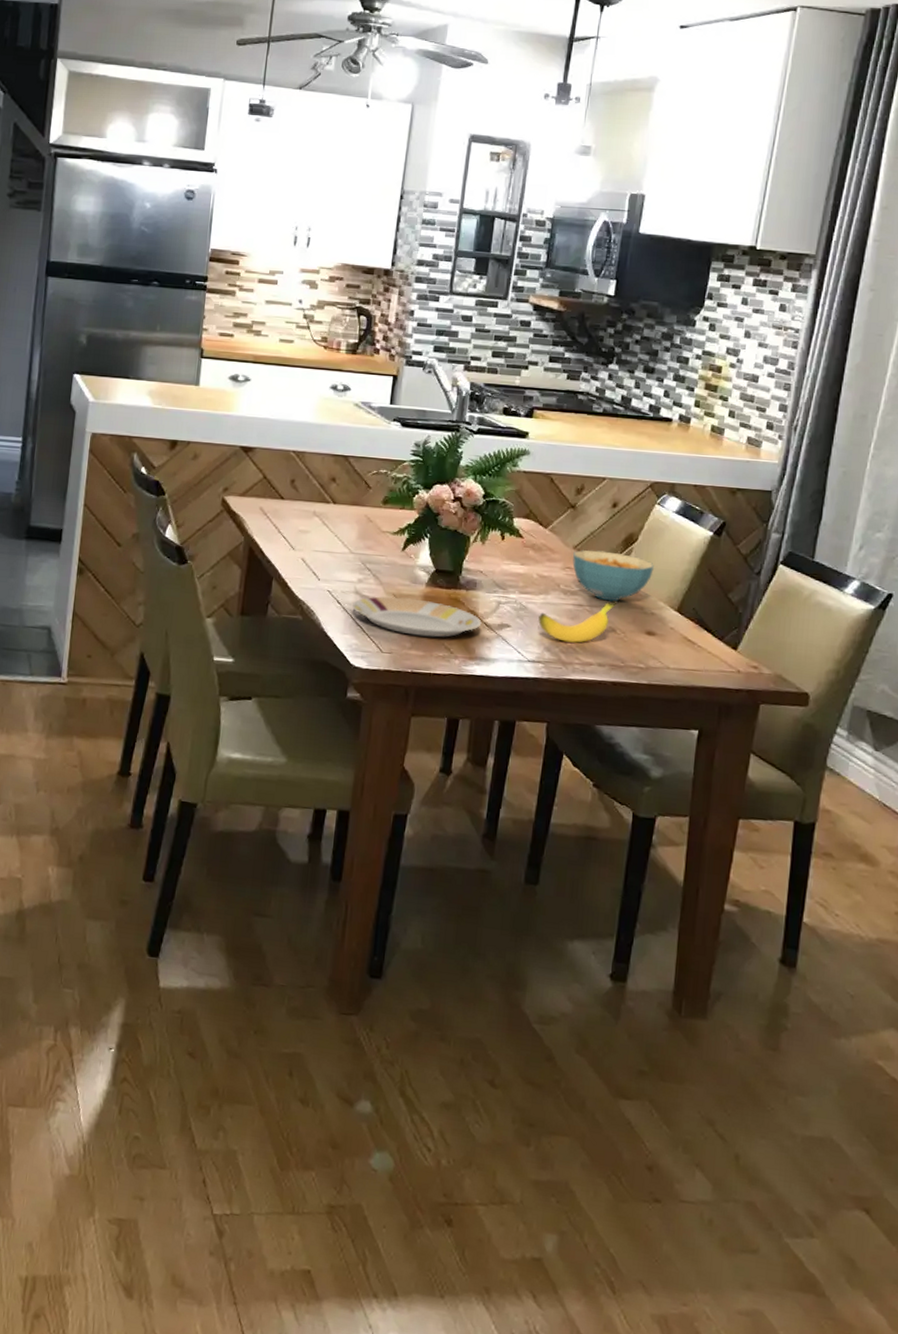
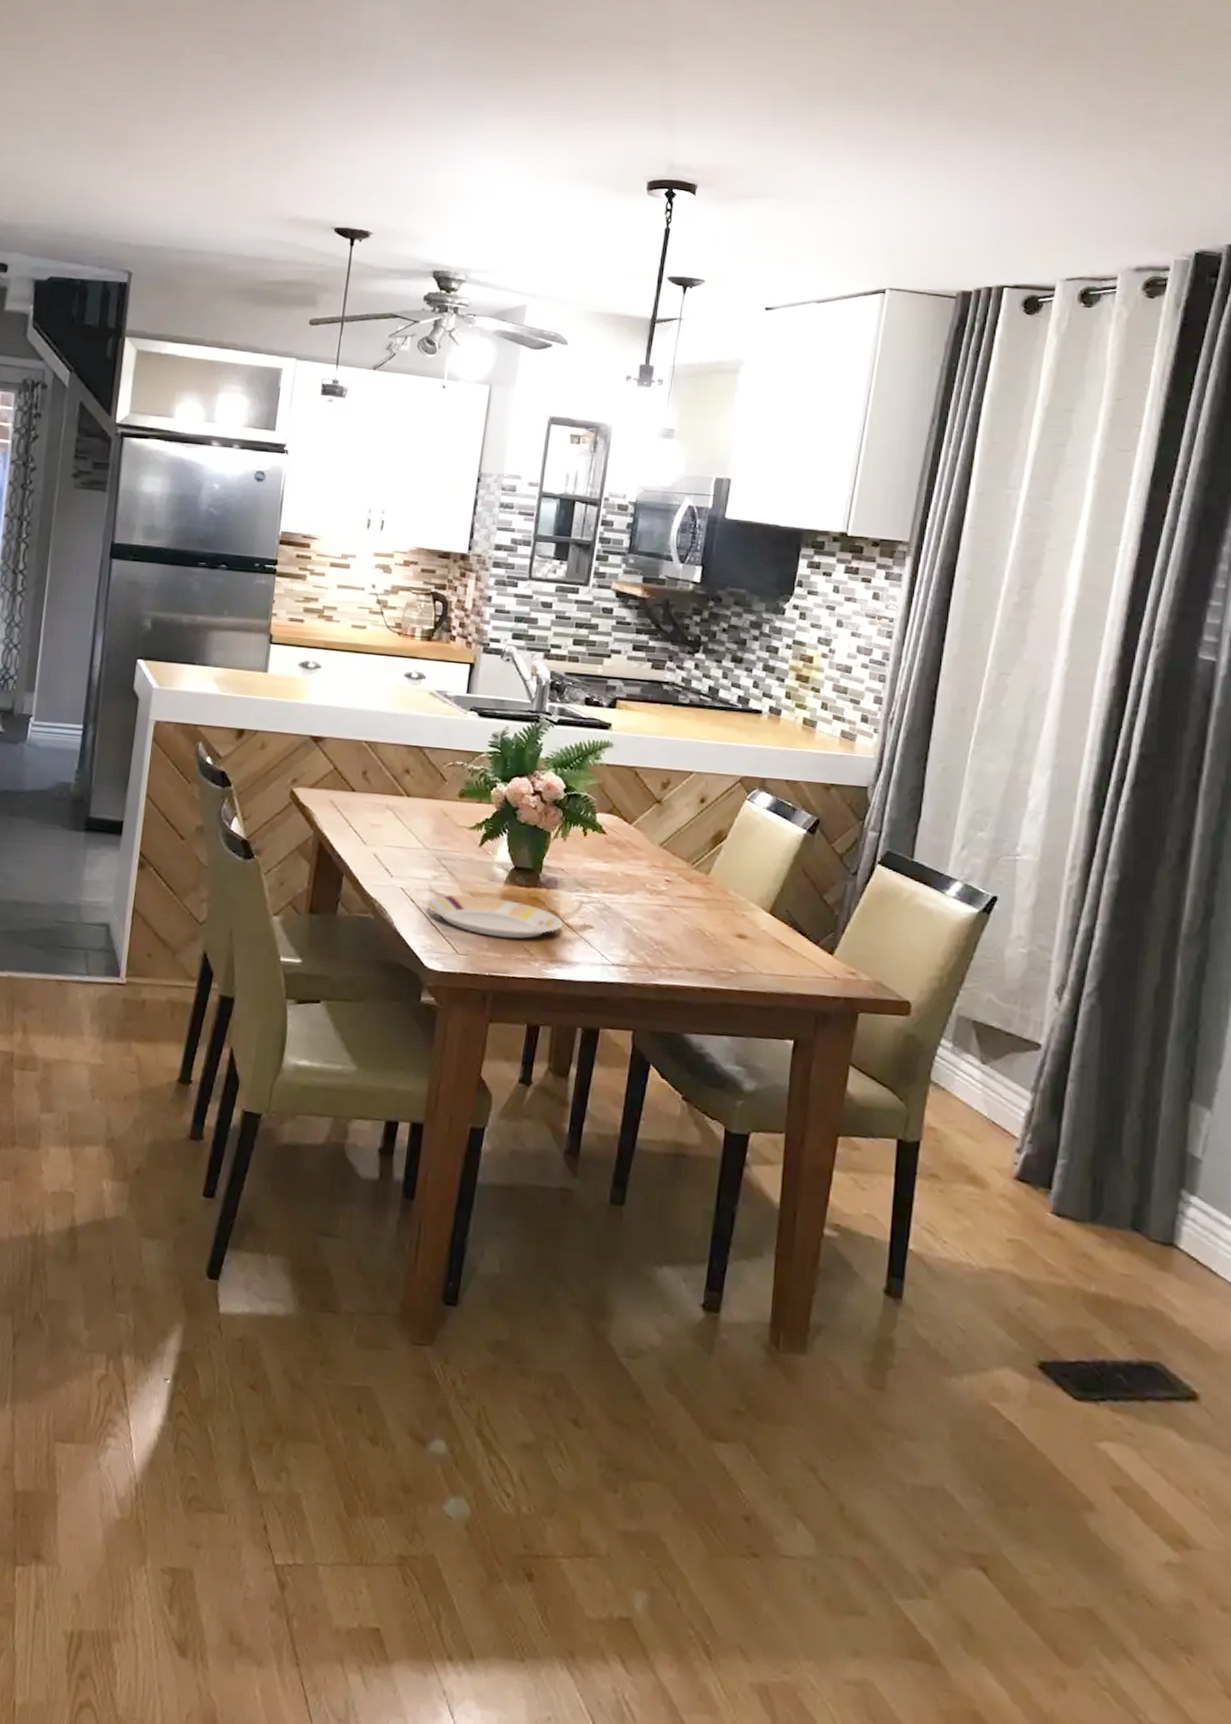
banana: present [538,600,618,643] -> none [623,901,707,946]
cereal bowl: present [572,549,654,602] -> none [658,846,745,903]

